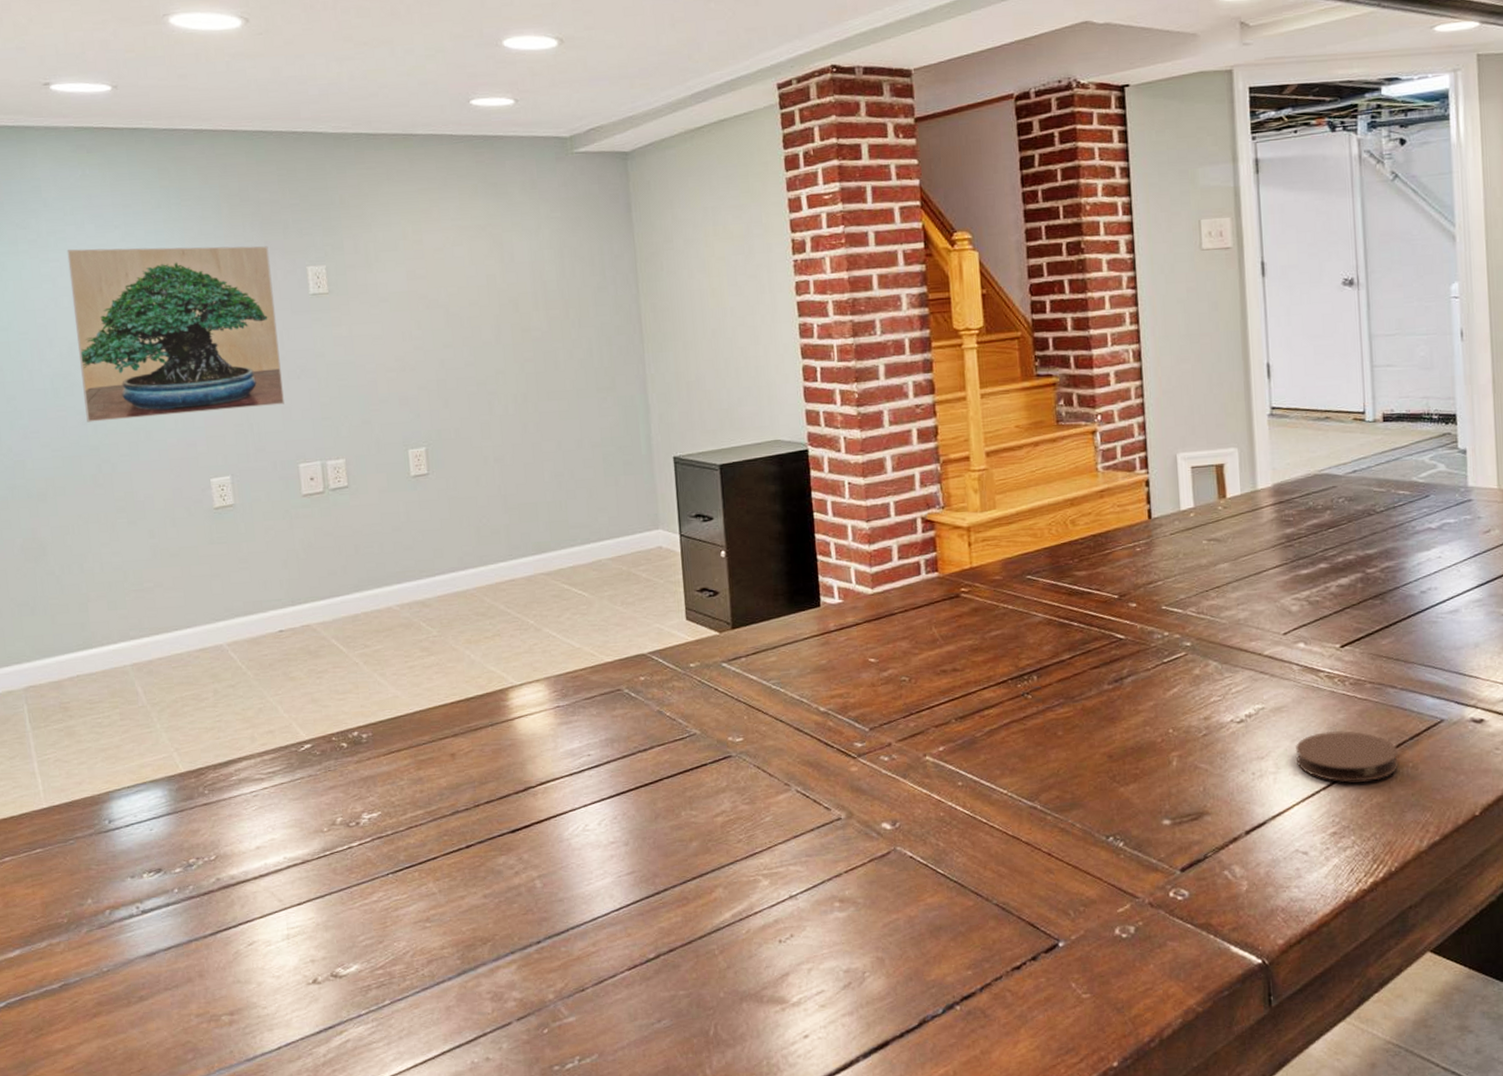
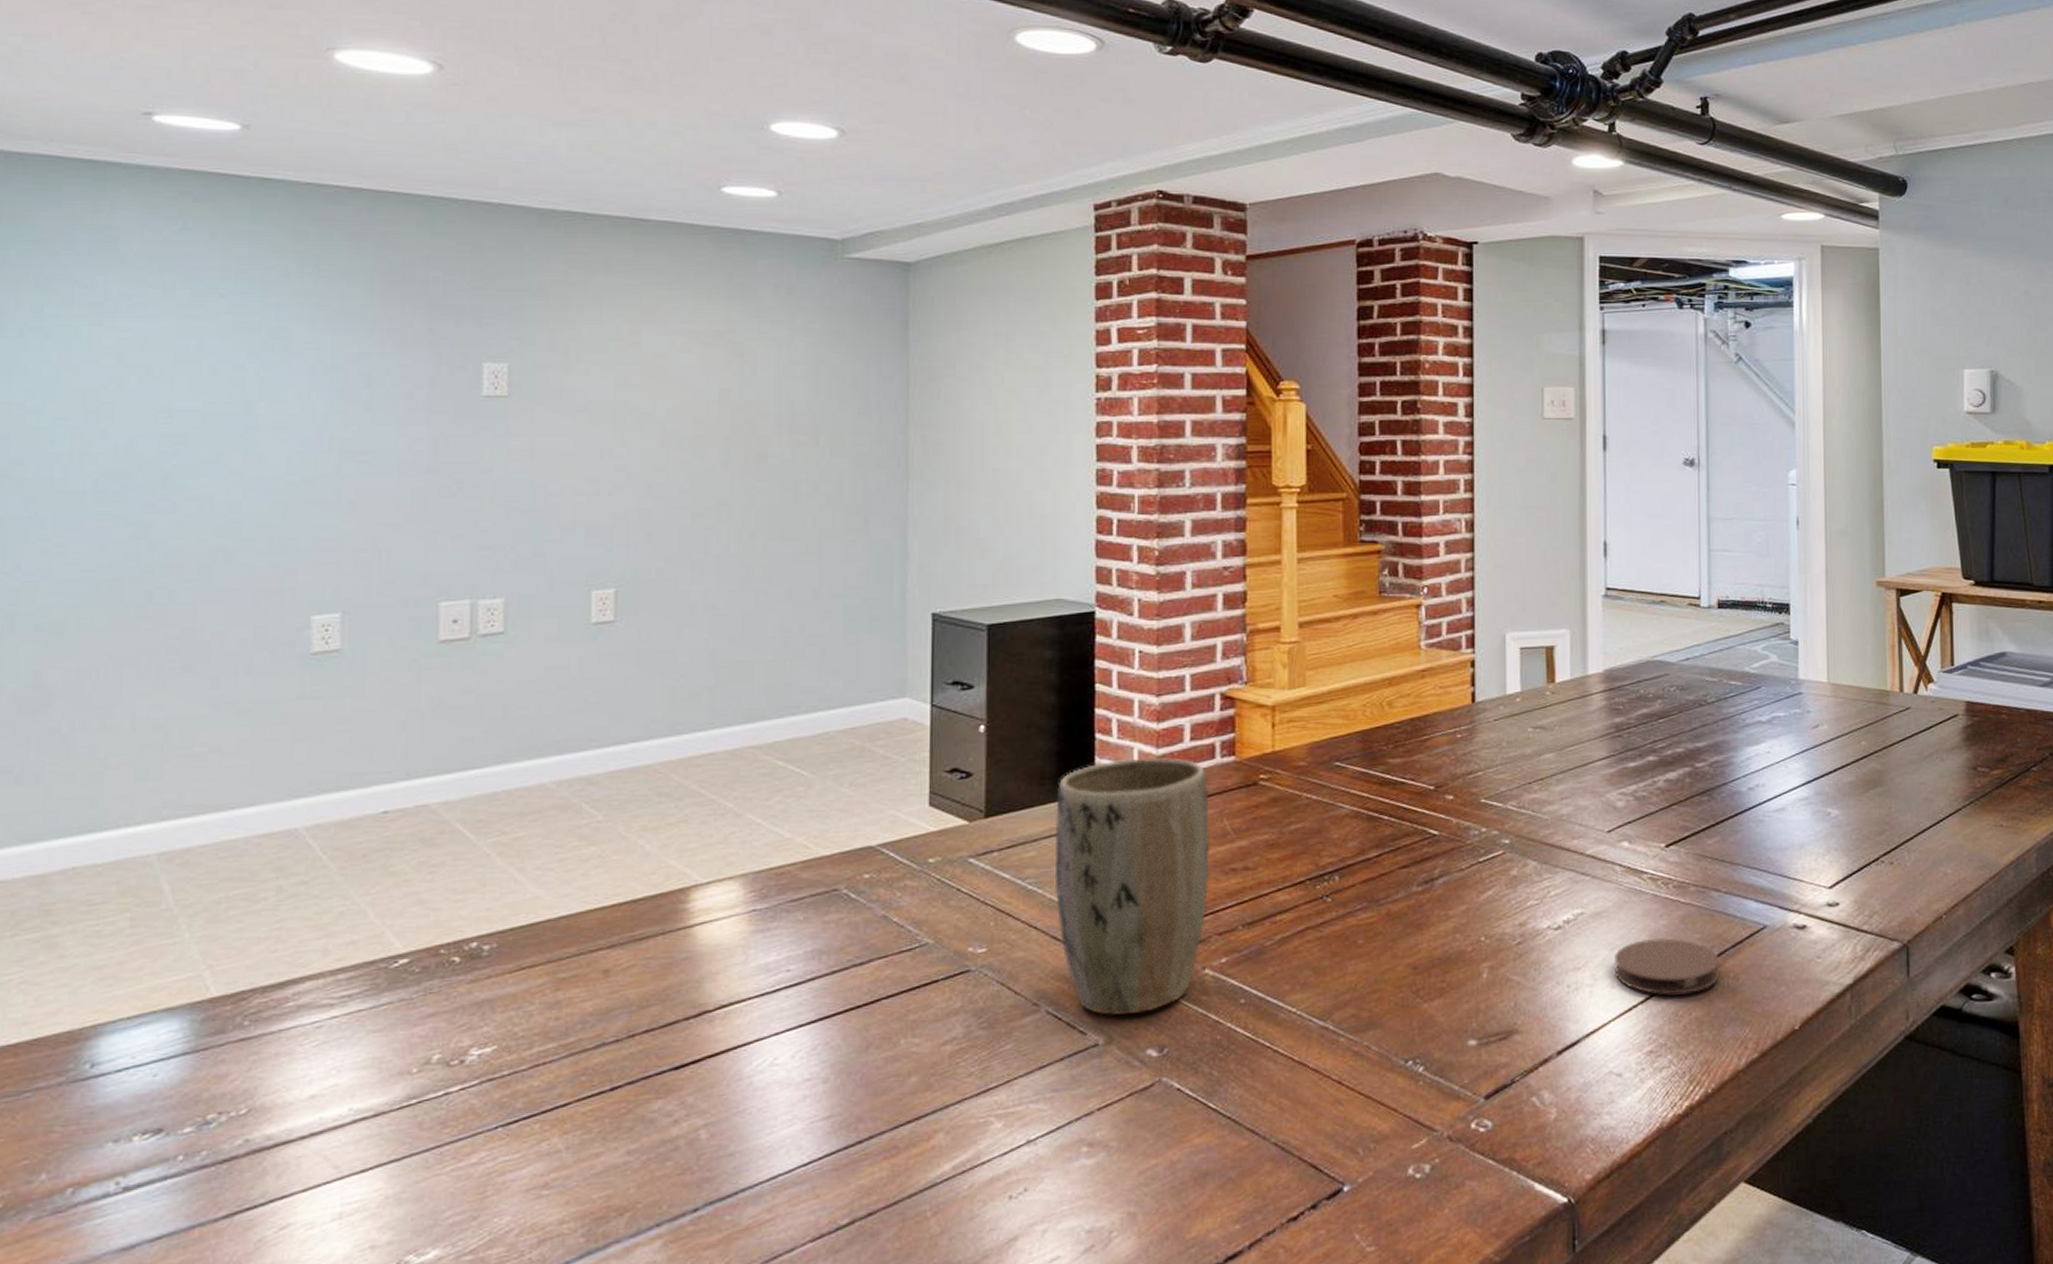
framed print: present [67,246,284,423] -> none [140,317,433,537]
plant pot: none [789,575,924,794] -> present [1056,758,1210,1015]

